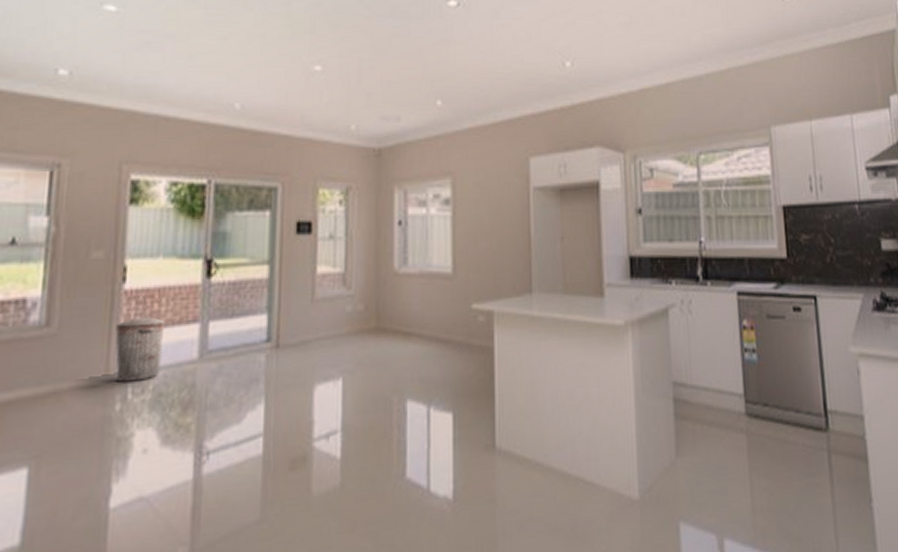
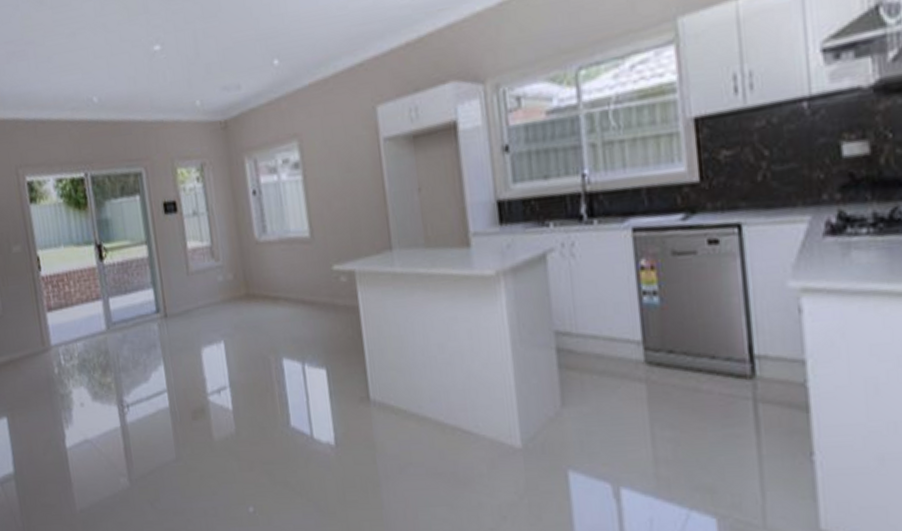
trash can: present [115,315,165,382] -> none [41,296,81,351]

